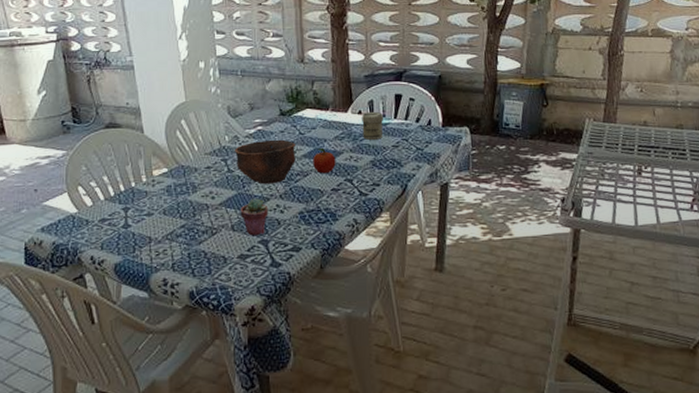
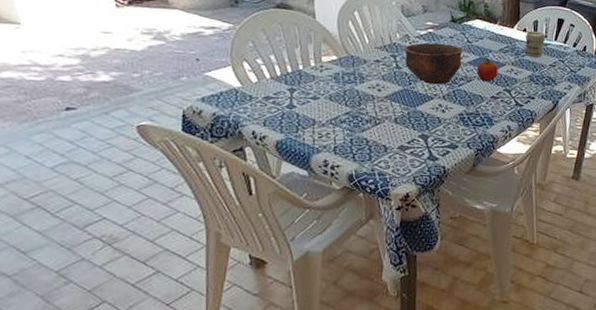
potted succulent: present [240,198,269,236] -> none [404,95,431,131]

